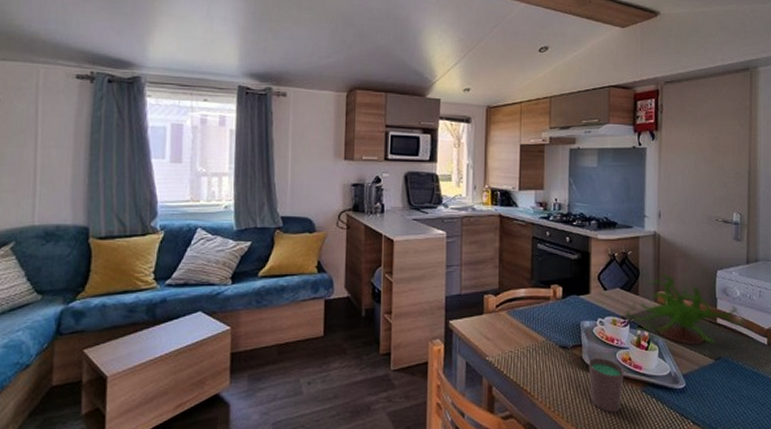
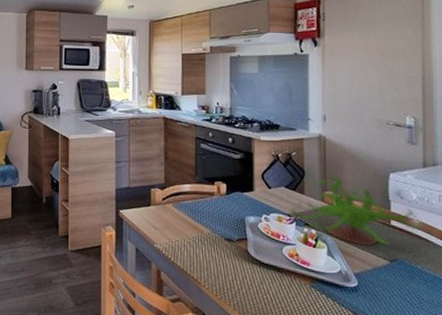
cup: present [588,358,624,413] -> none [254,252,291,305]

